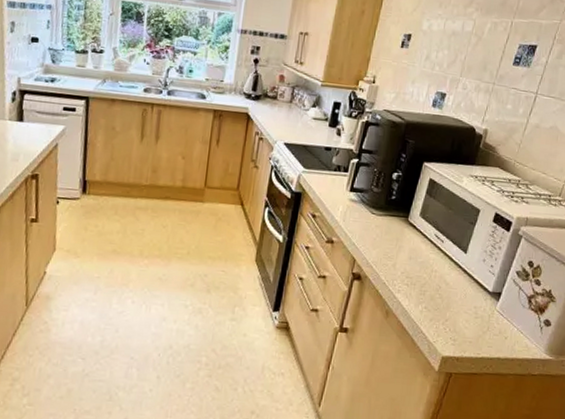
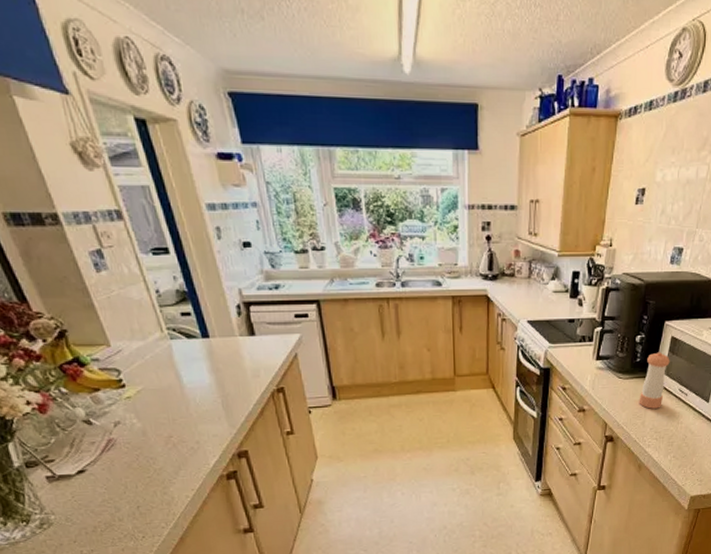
pepper shaker: none [391,192,427,252] -> present [639,352,670,409]

